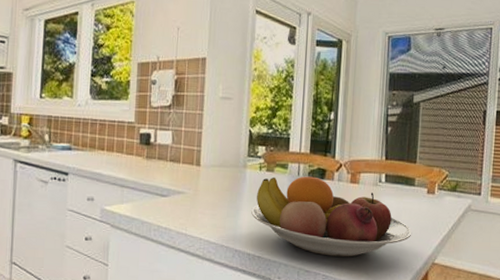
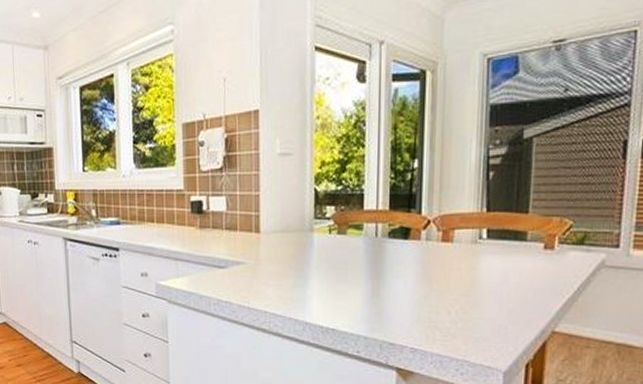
fruit bowl: present [251,176,412,257] -> none [322,237,524,327]

